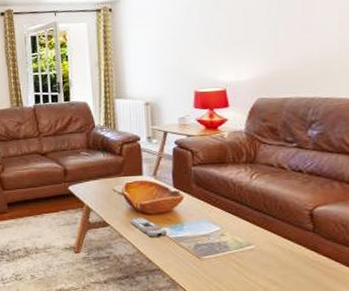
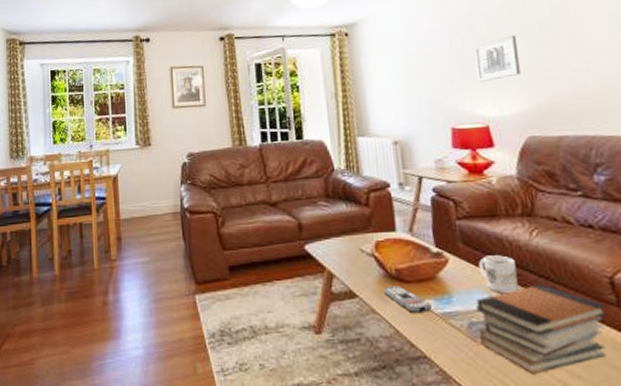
book stack: none [202,215,305,282] -> present [476,283,608,375]
mug: none [206,194,237,222] -> present [478,255,519,293]
wall art: none [220,10,258,52] -> present [474,35,521,82]

